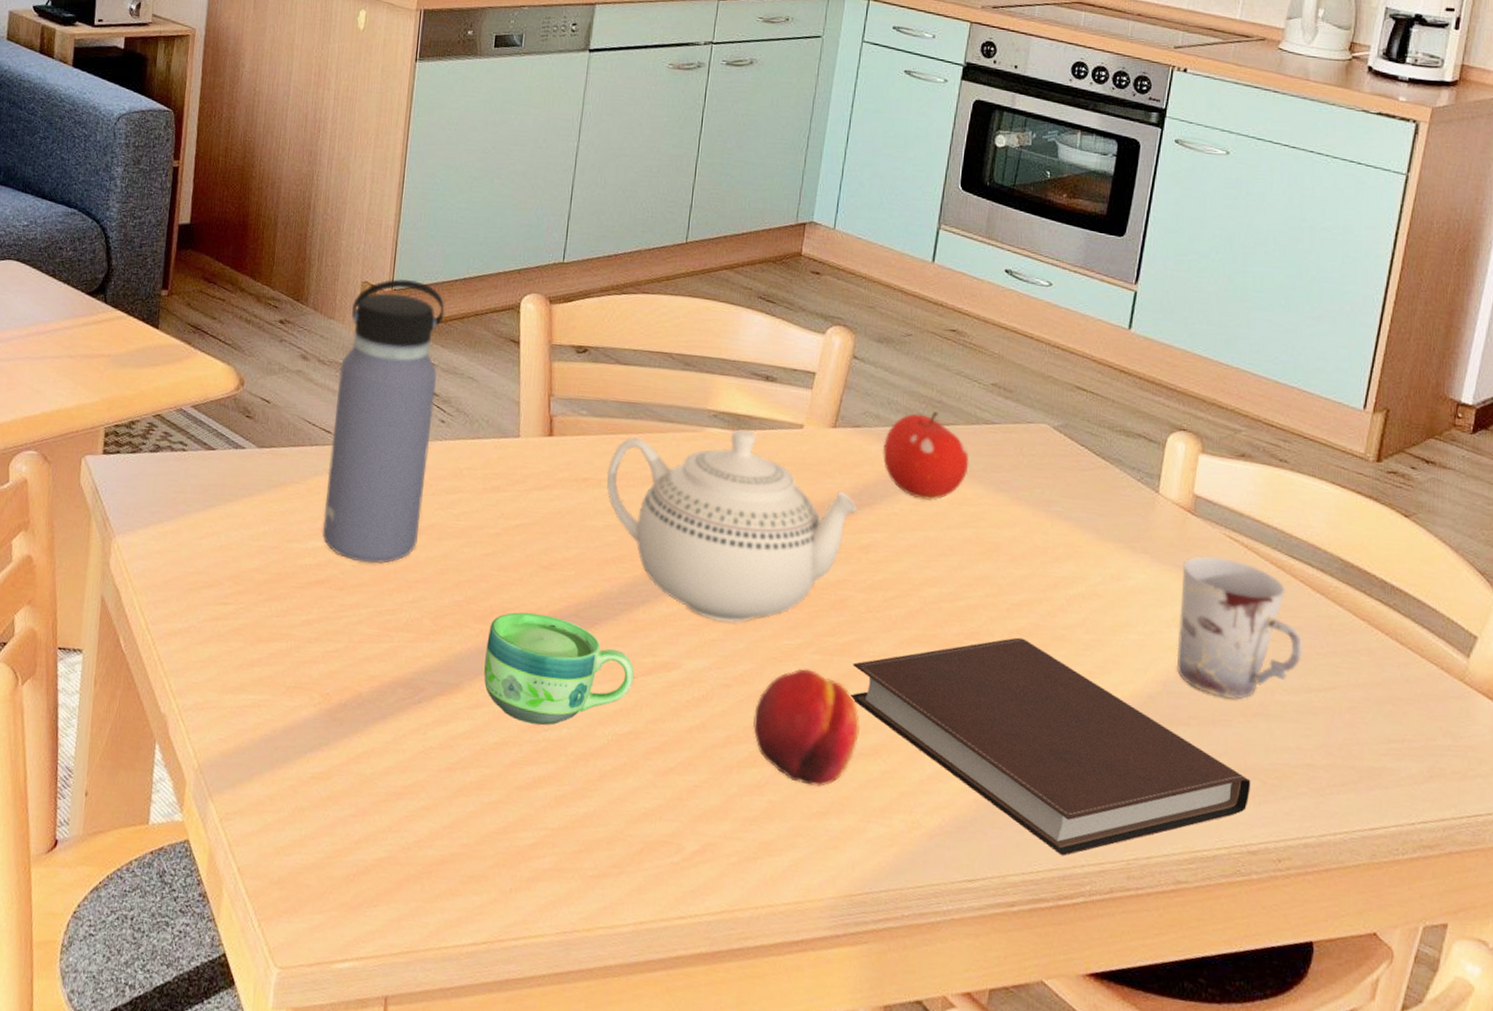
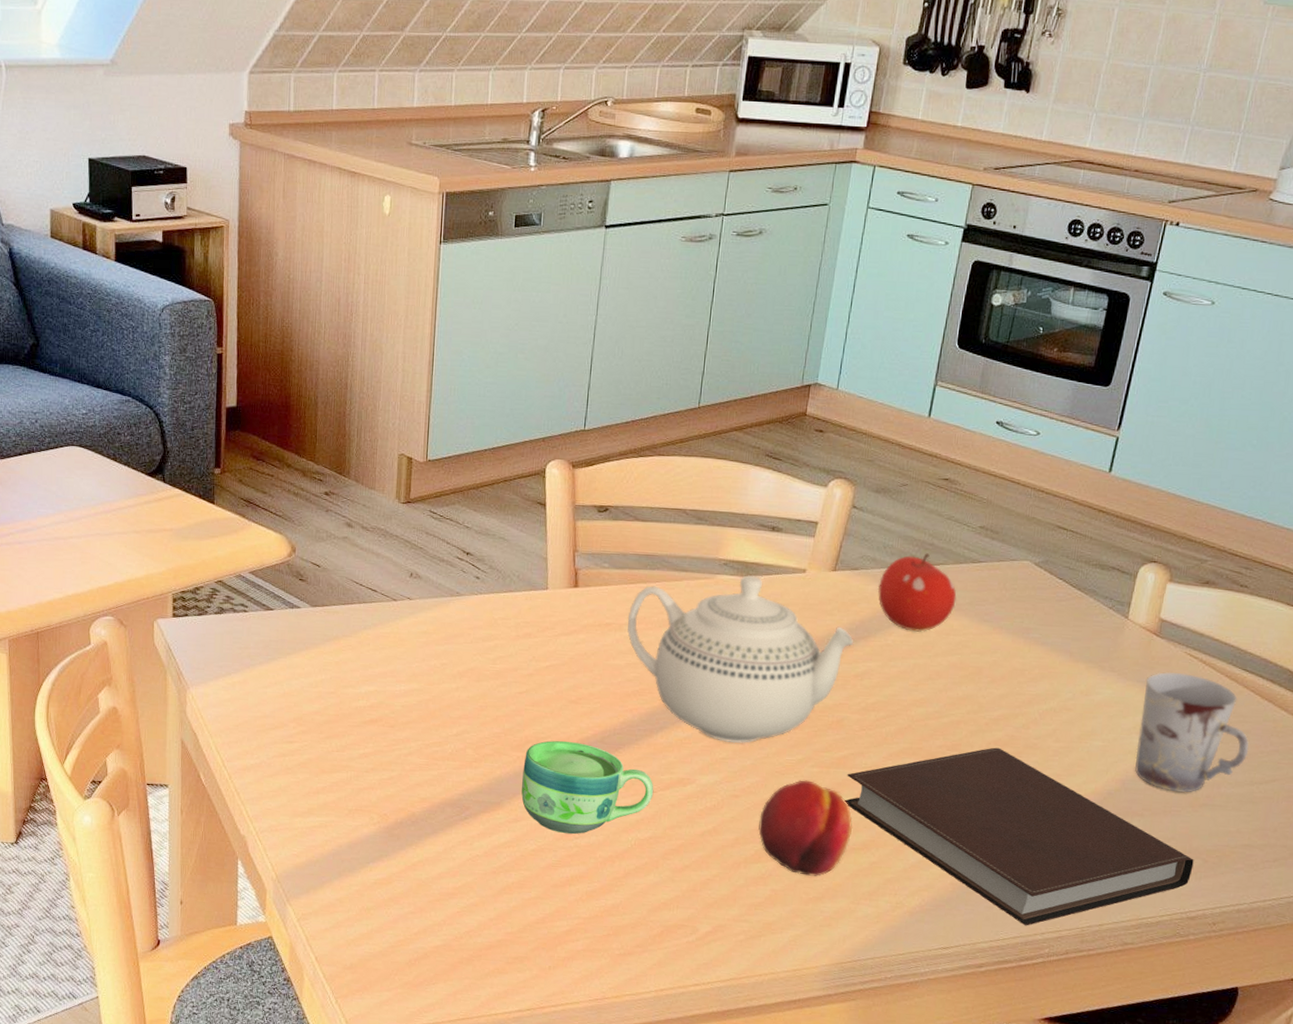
water bottle: present [321,278,445,564] -> none [373,450,476,704]

